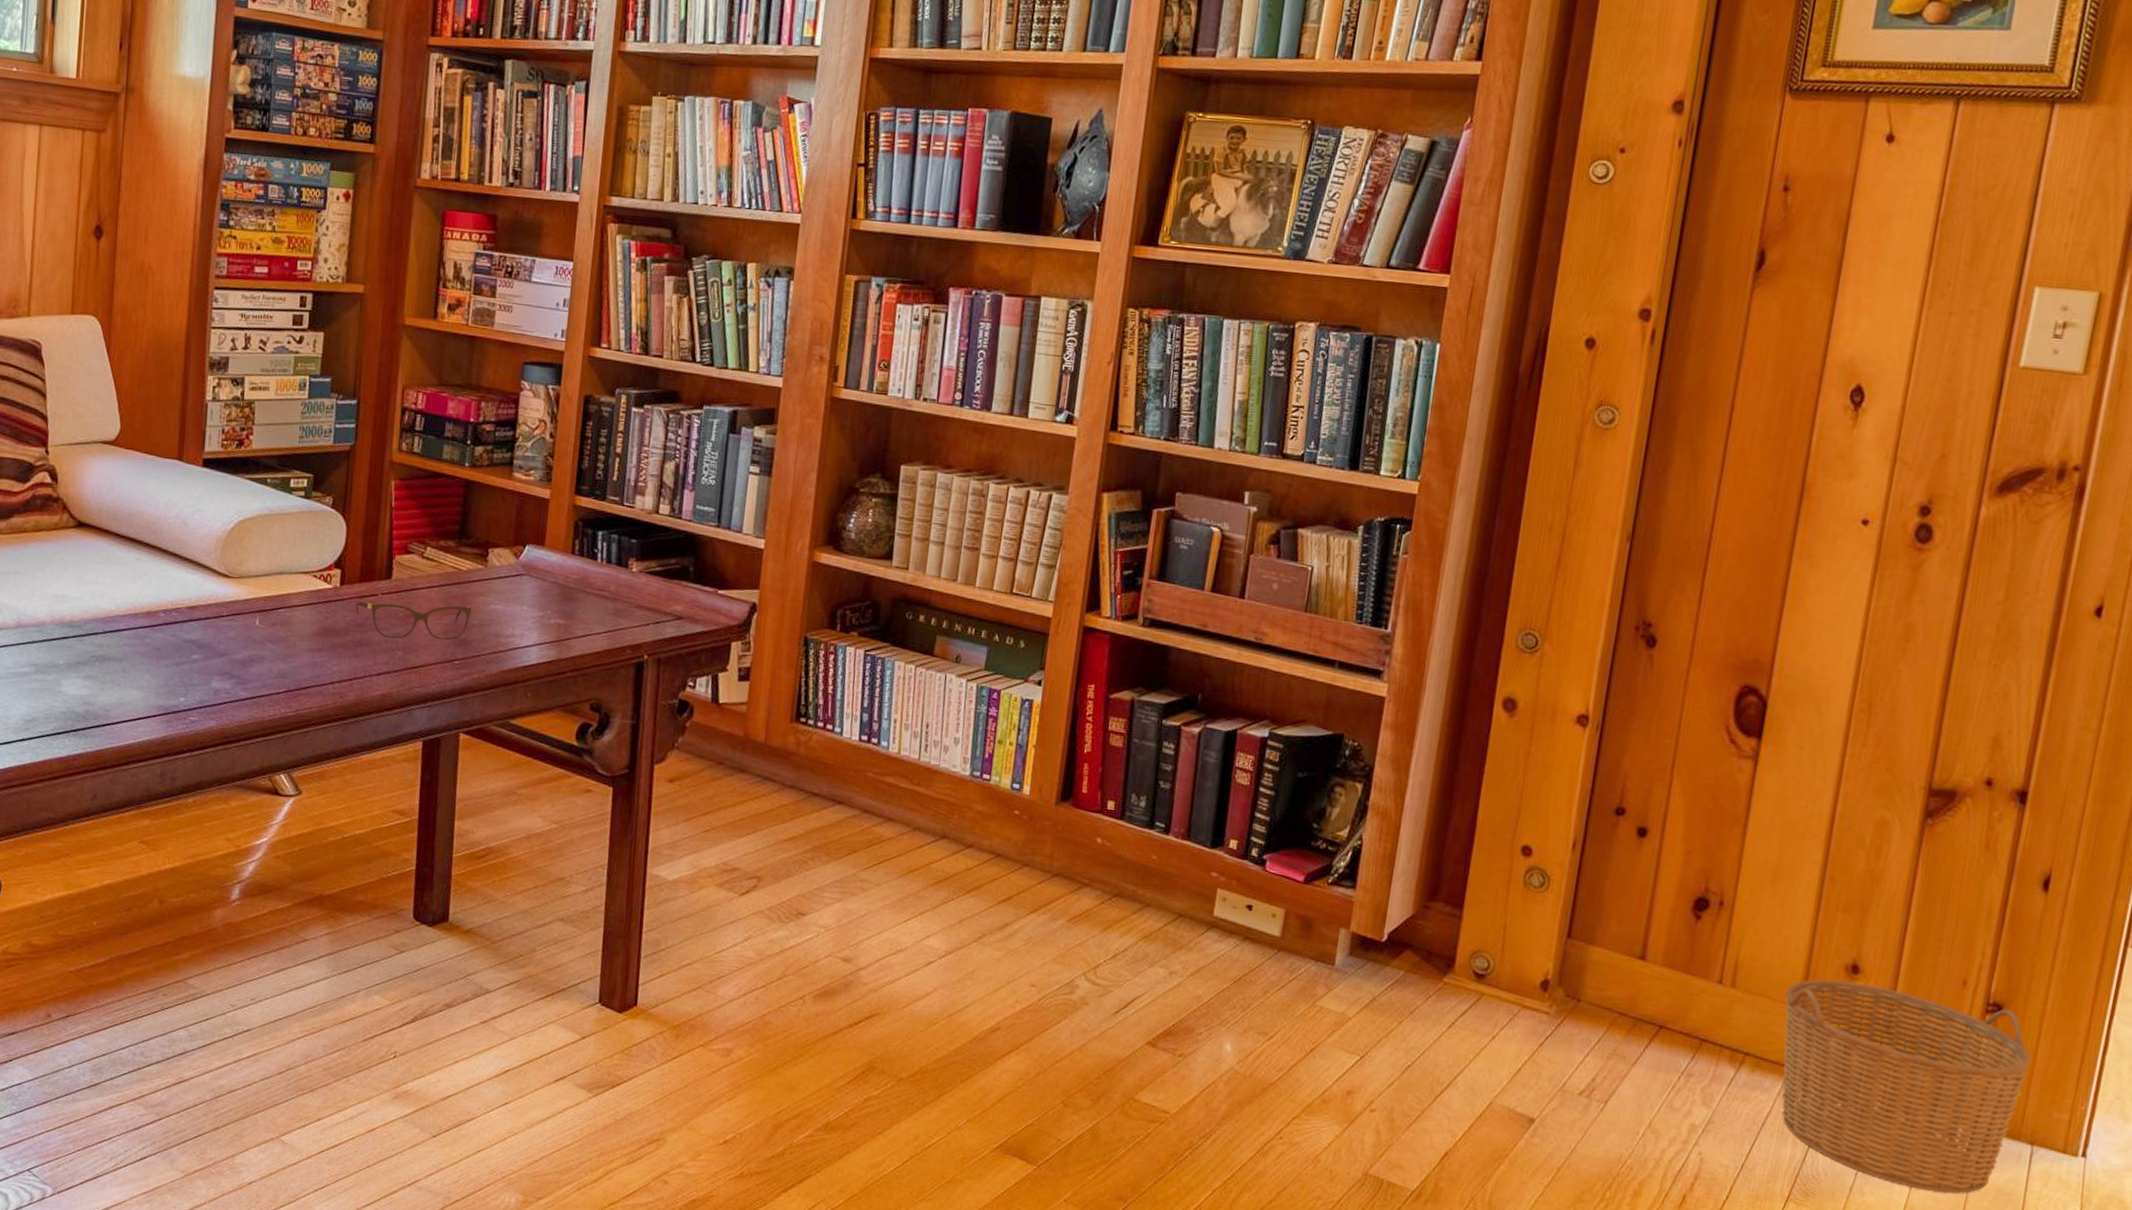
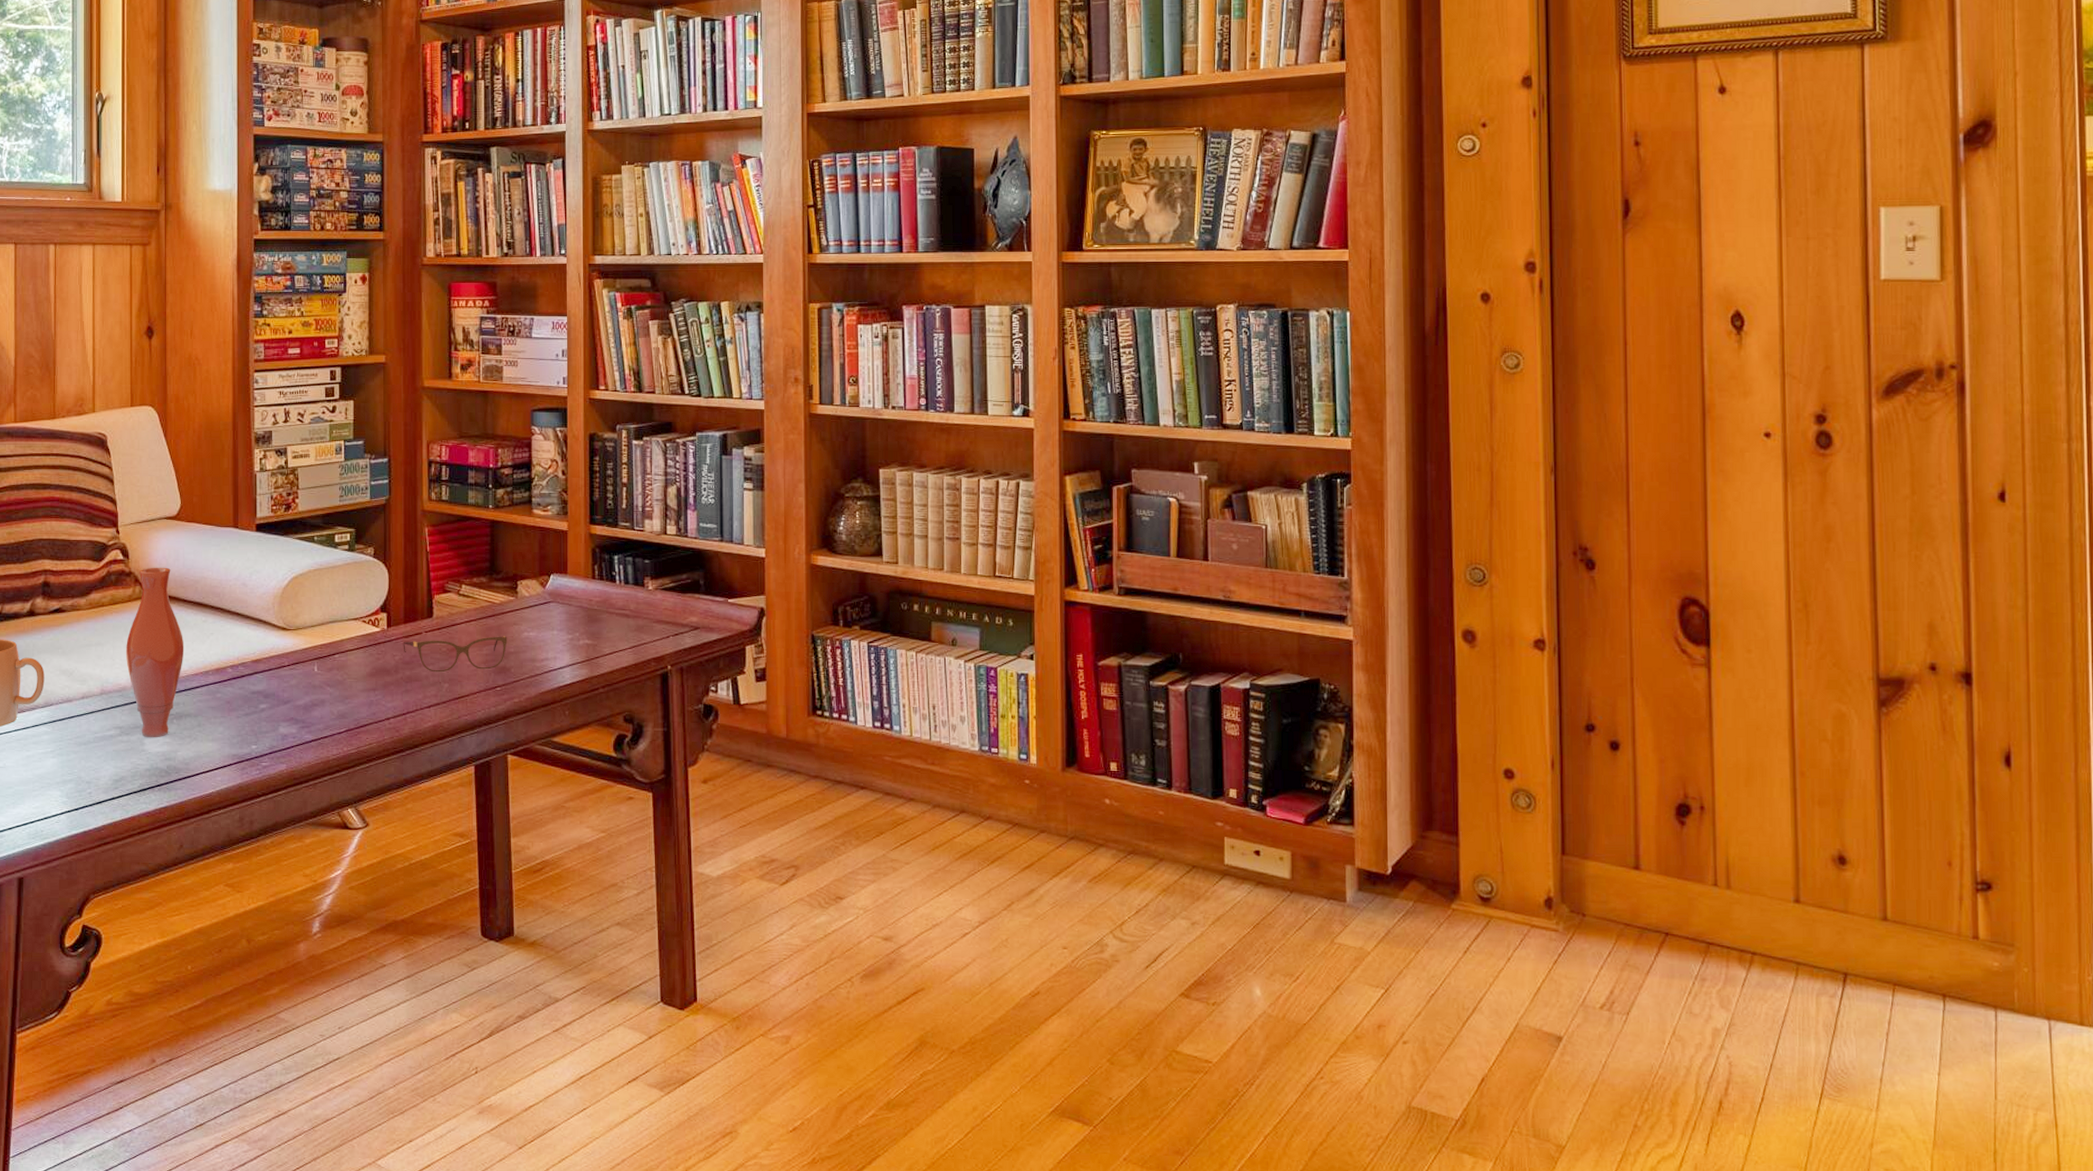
vase: none [47,494,114,680] -> present [126,567,184,738]
basket: present [1781,979,2032,1194] -> none [1781,873,2030,1075]

